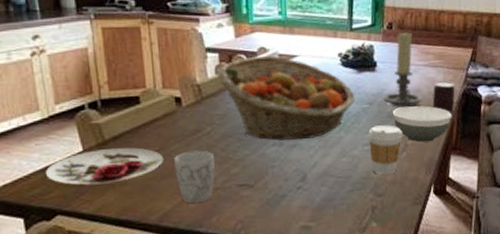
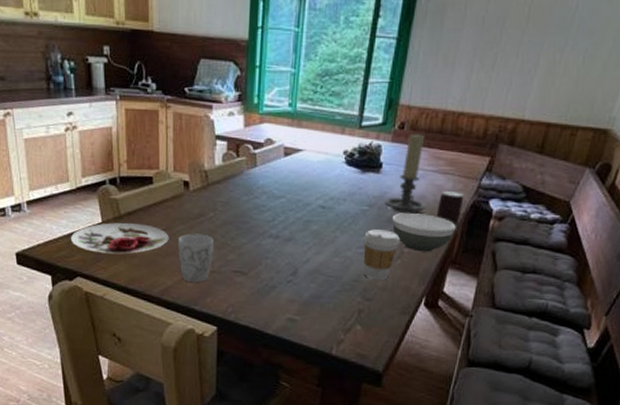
fruit basket: present [217,56,354,141] -> none [224,148,355,235]

